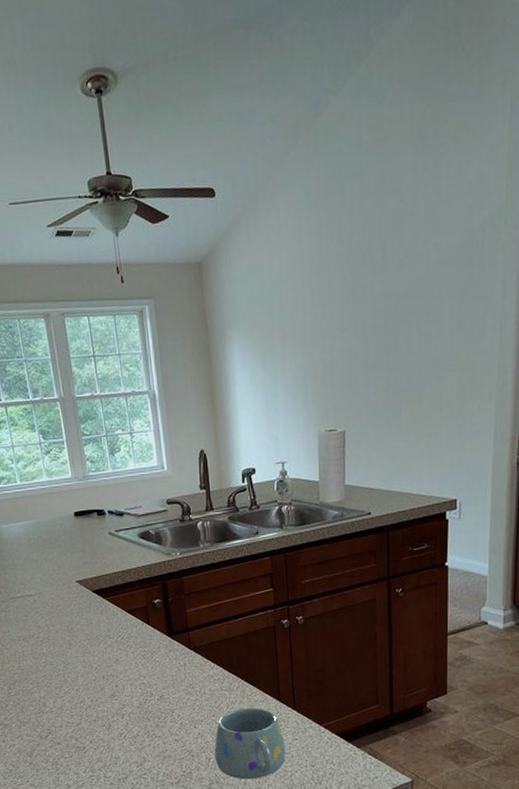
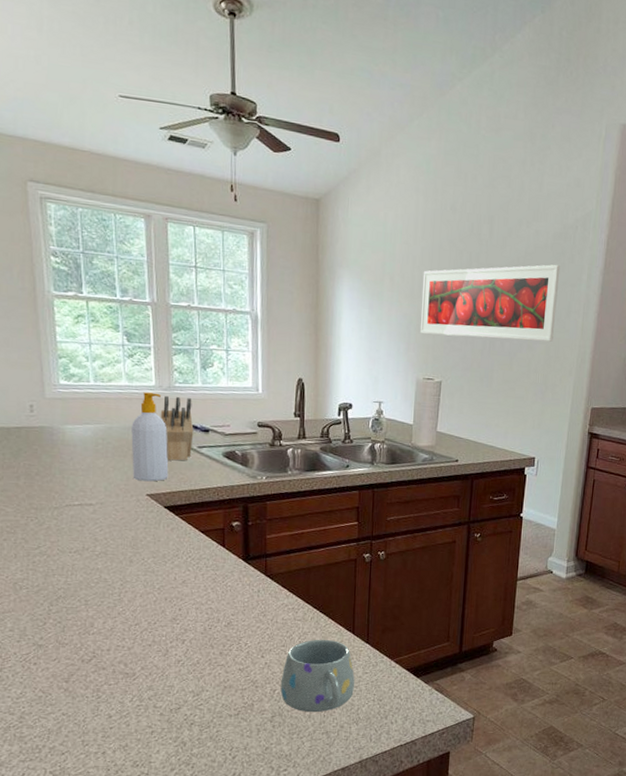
soap bottle: none [56,484,93,569] -> present [131,392,169,482]
knife block: none [79,485,111,547] -> present [160,395,194,461]
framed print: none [314,277,469,384] -> present [420,264,561,342]

